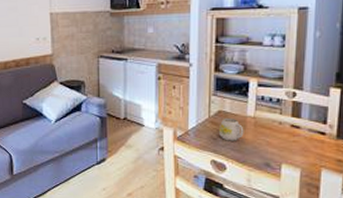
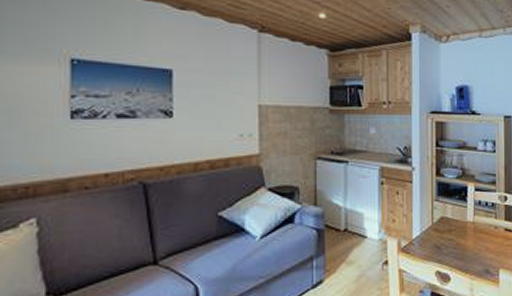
mug: present [218,117,244,141] -> none [441,224,465,249]

